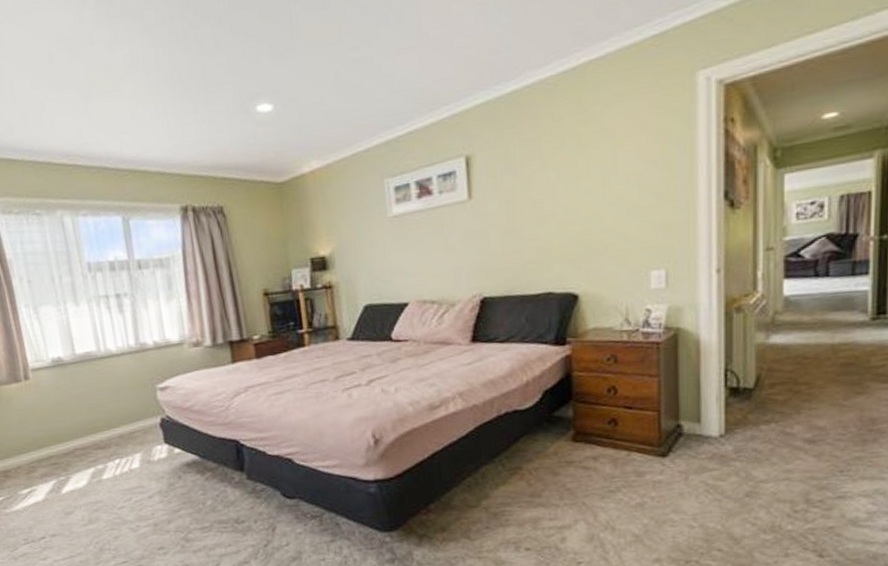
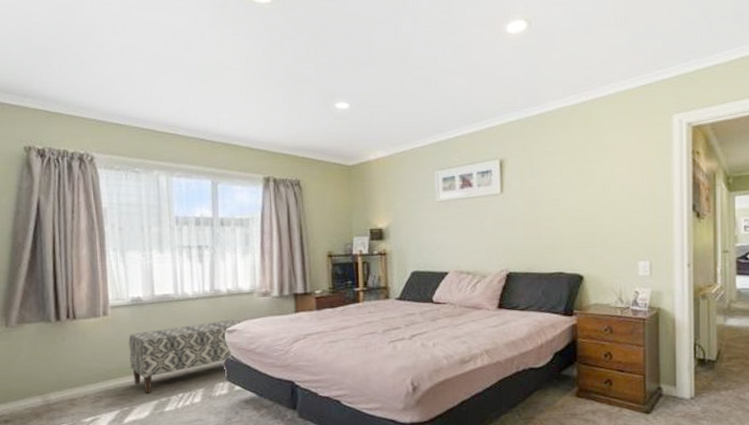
bench: none [54,375,176,462] -> present [128,319,243,394]

